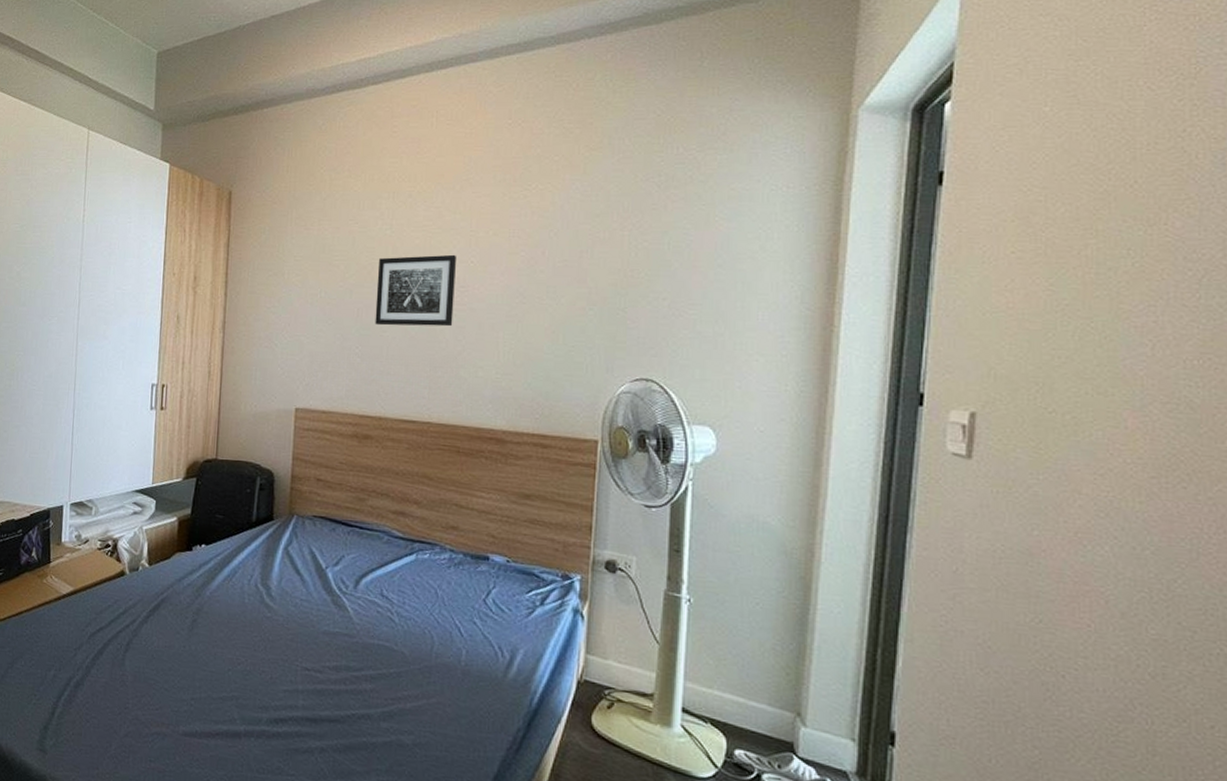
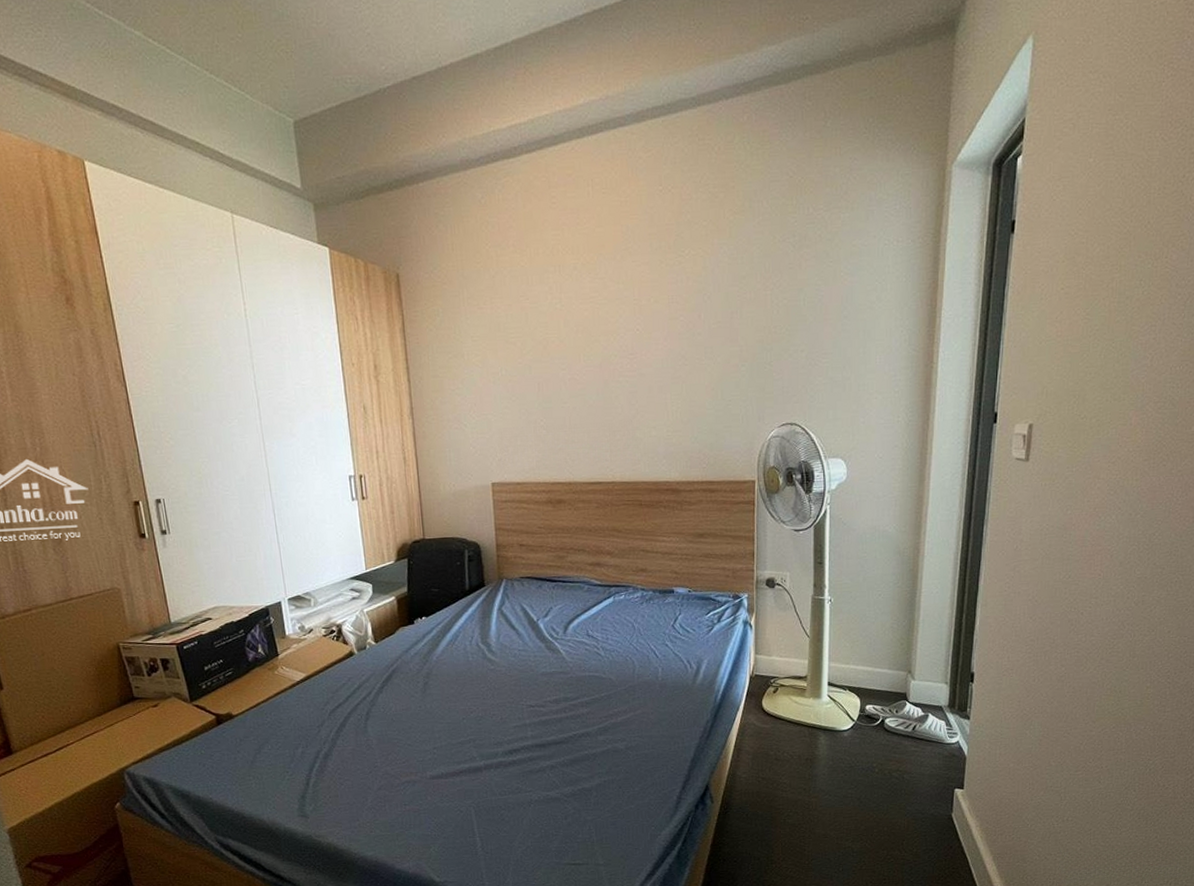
wall art: present [375,254,457,327] -> none [552,323,626,398]

